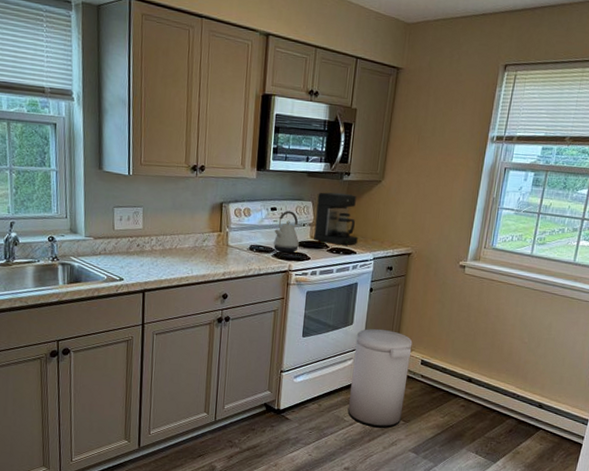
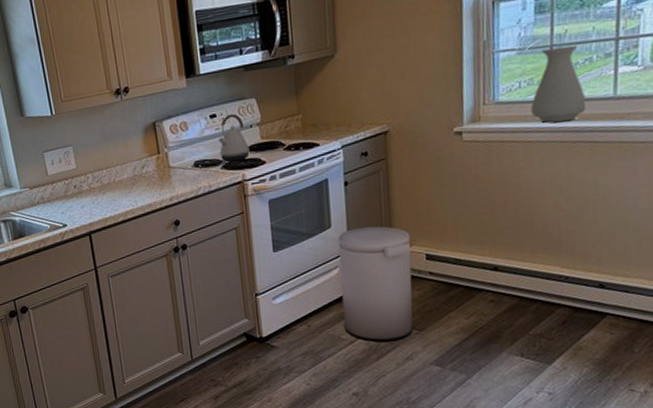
coffee maker: present [314,192,358,246] -> none [261,79,319,142]
vase: none [516,214,556,275] -> present [530,45,587,124]

